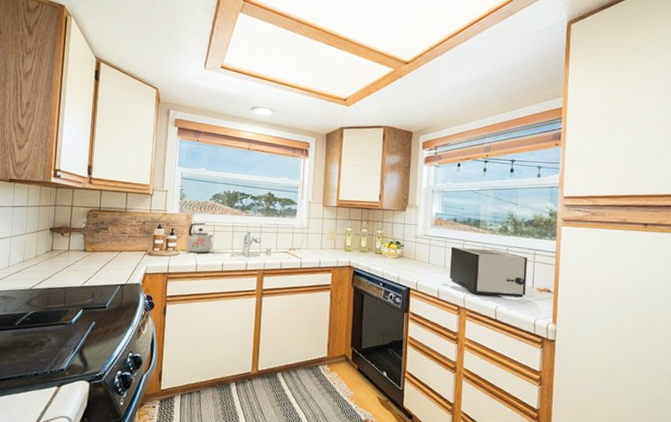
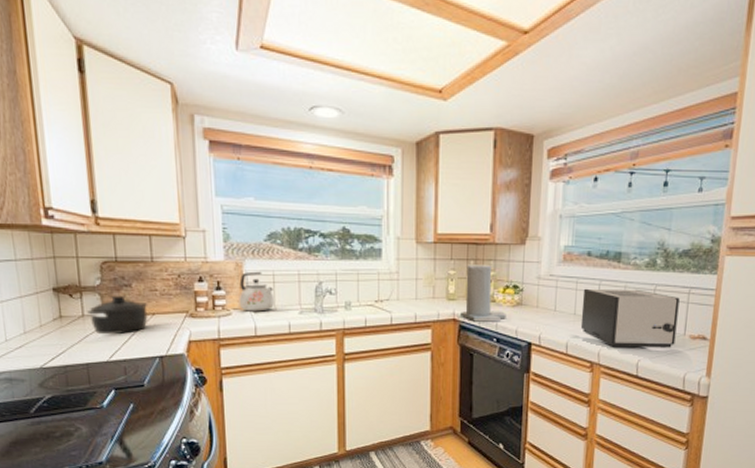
saucepan: none [72,235,117,266] -> present [87,295,148,335]
paper towel: none [354,224,390,270] -> present [459,265,506,322]

